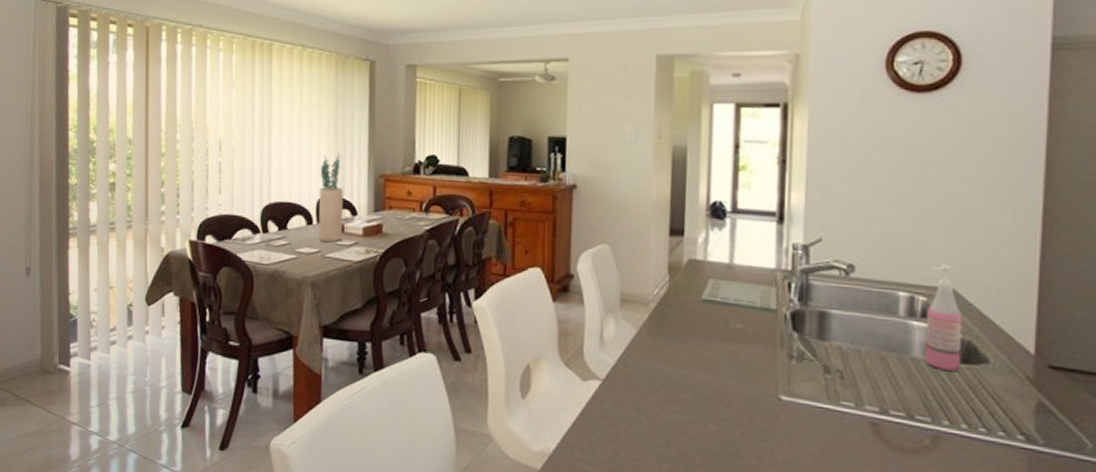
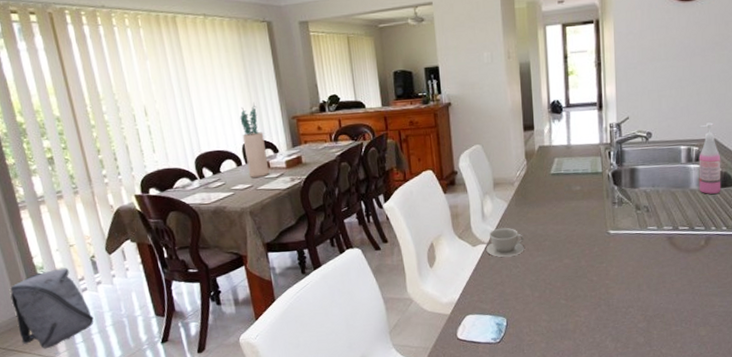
backpack: none [36,312,115,406] -> present [10,267,94,349]
teacup: none [600,361,654,406] -> present [486,227,524,258]

